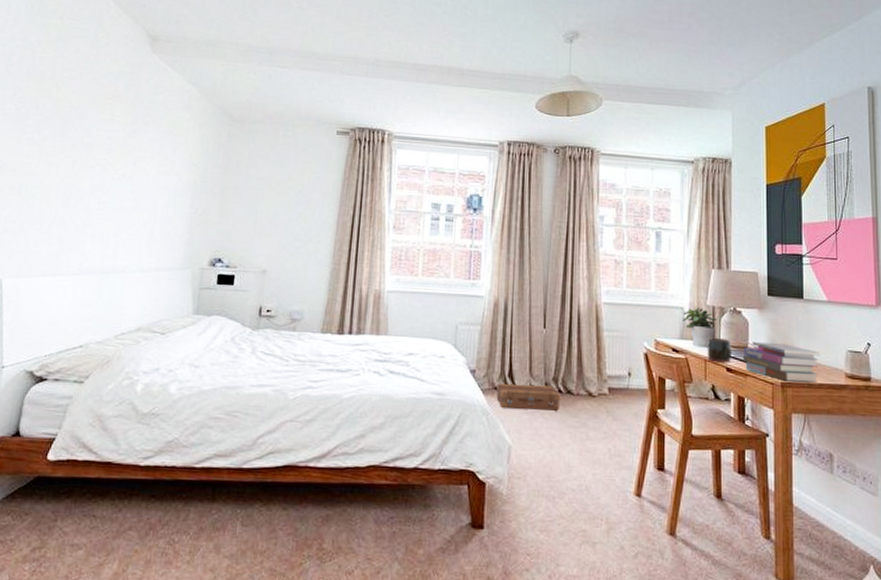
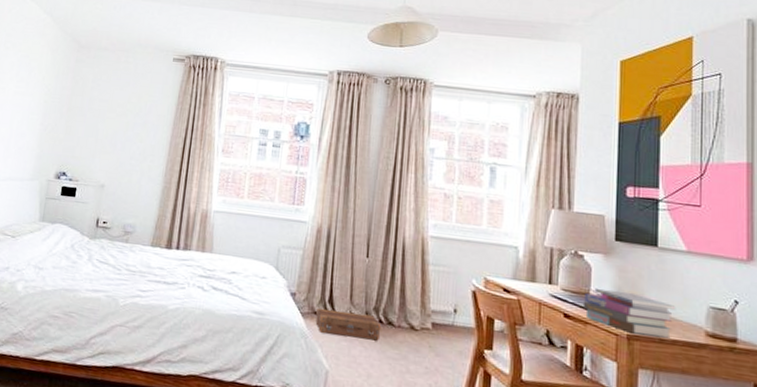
potted plant: present [682,307,718,348] -> none [516,247,556,291]
mug: present [707,337,731,363] -> none [542,279,571,309]

